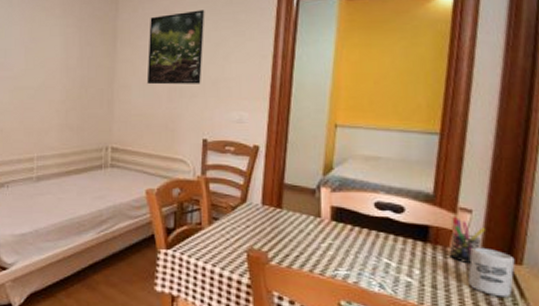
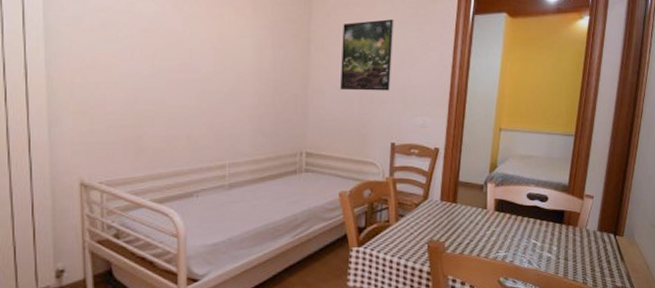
pen holder: present [449,216,487,263] -> none [577,201,602,238]
cup: present [468,247,515,298] -> none [589,225,619,263]

